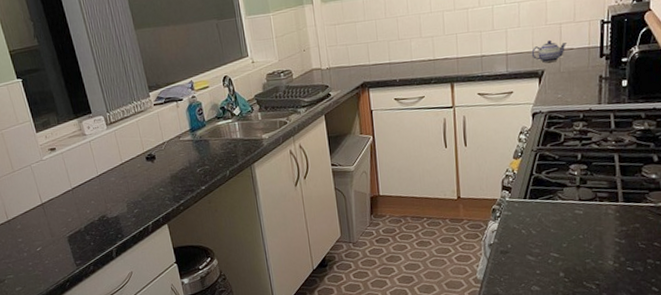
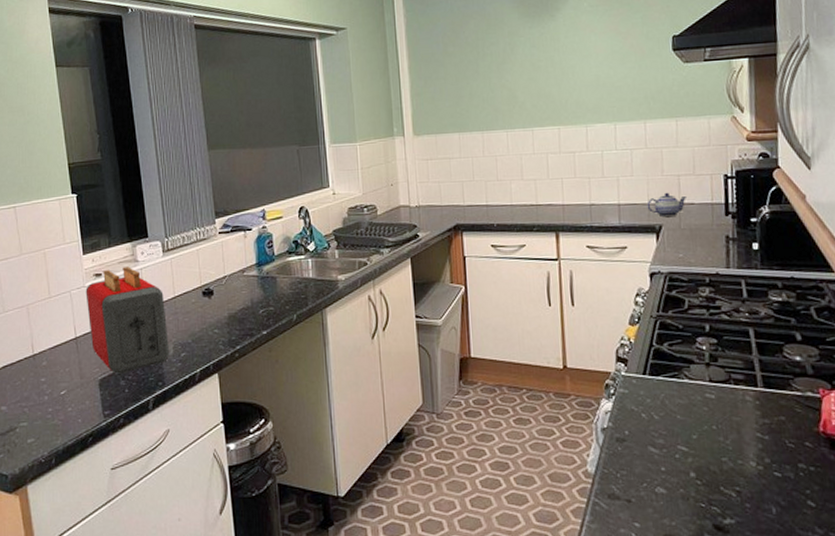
toaster: none [43,140,125,231] -> present [85,266,170,374]

